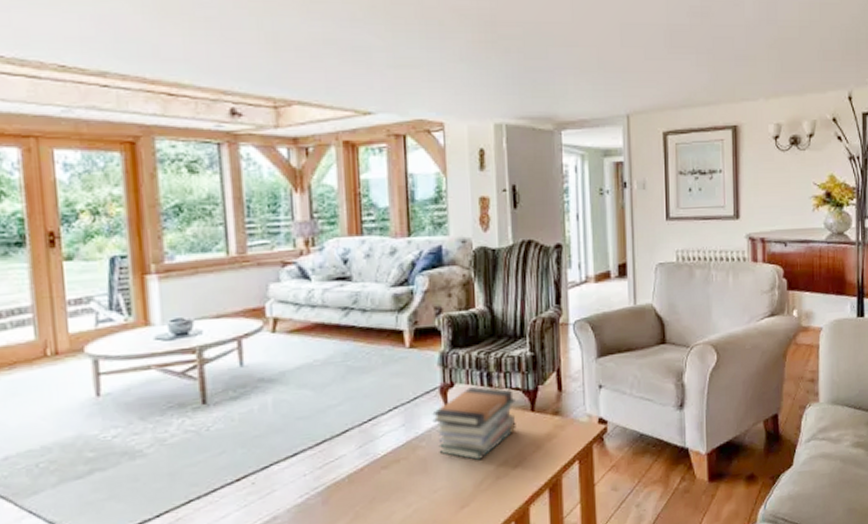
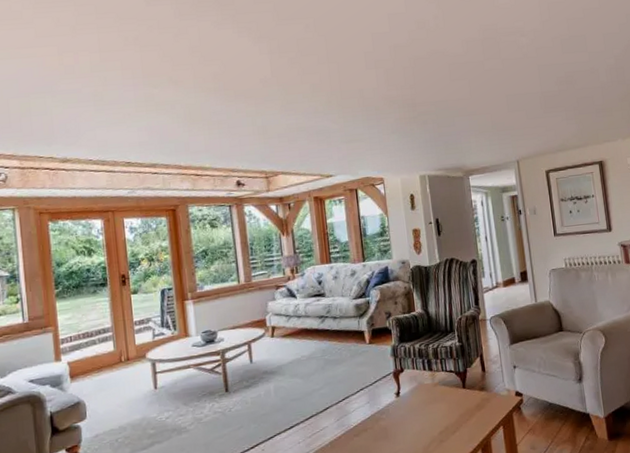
book stack: present [432,387,517,461] -> none [389,371,453,428]

